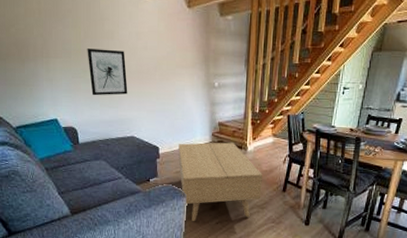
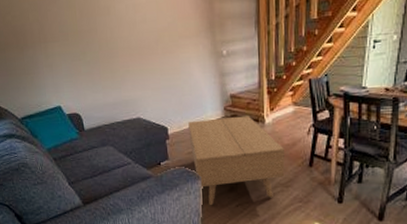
wall art: present [87,48,128,96] -> none [84,26,130,78]

